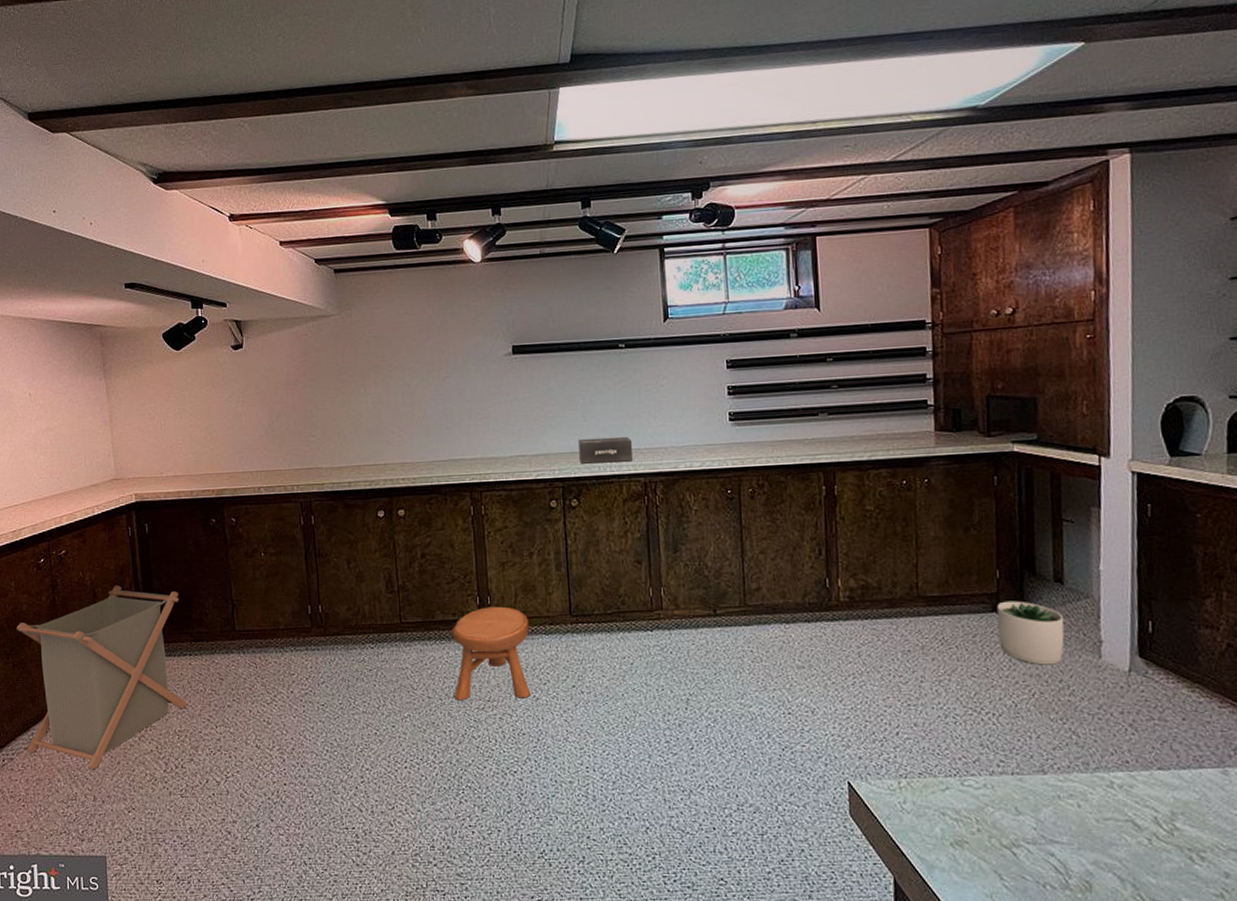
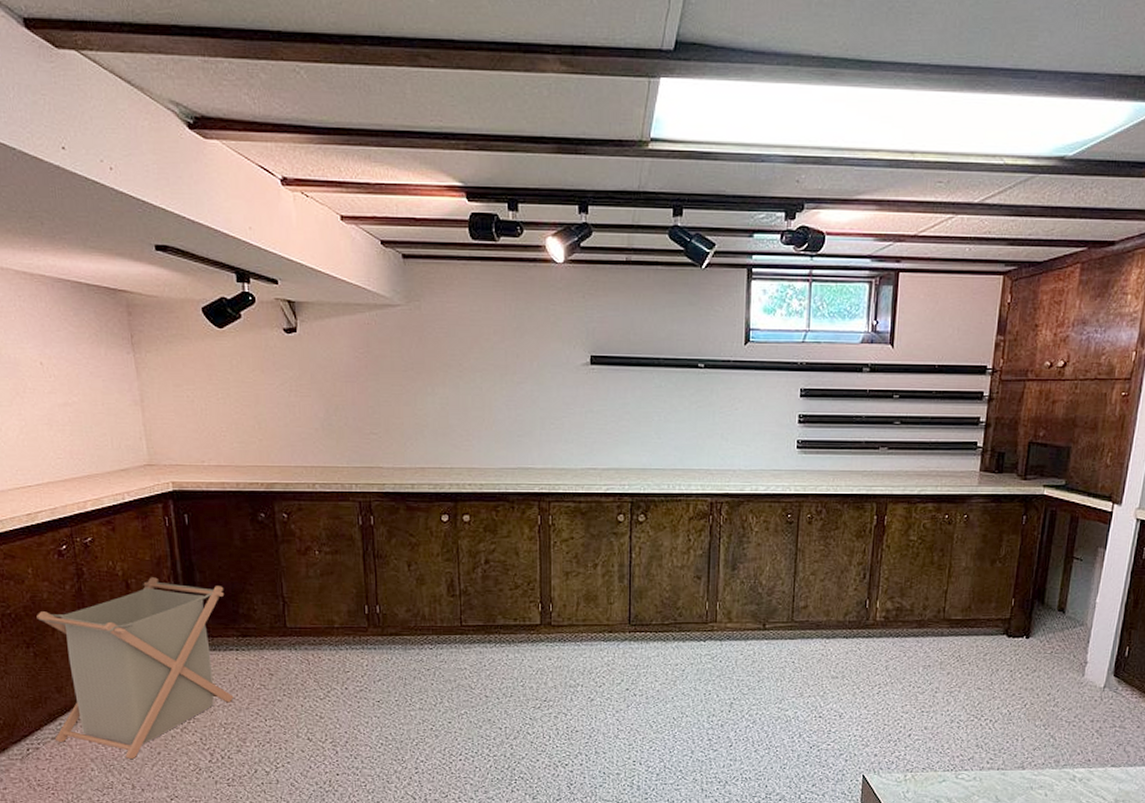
stool: present [450,606,530,701] -> none [511,613,588,700]
box: present [578,436,633,464] -> none [650,456,703,481]
planter: present [996,601,1064,665] -> none [1005,626,1061,681]

